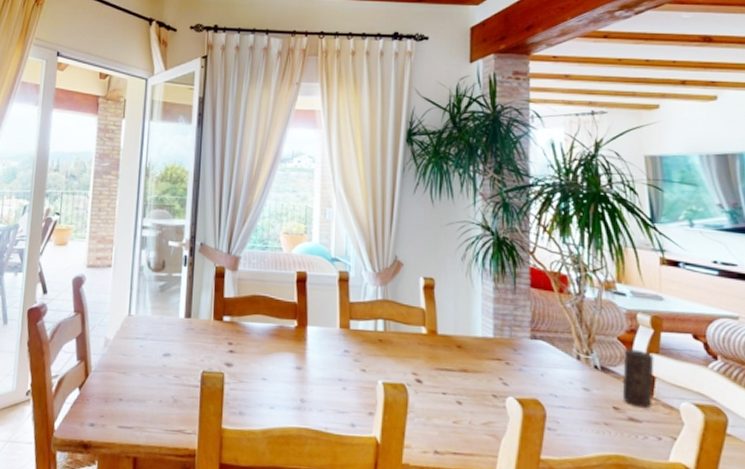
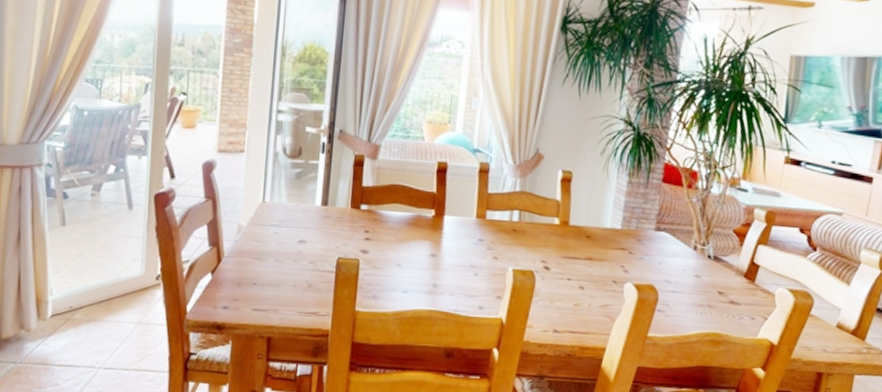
candle: present [622,349,654,408] -> none [727,240,762,292]

